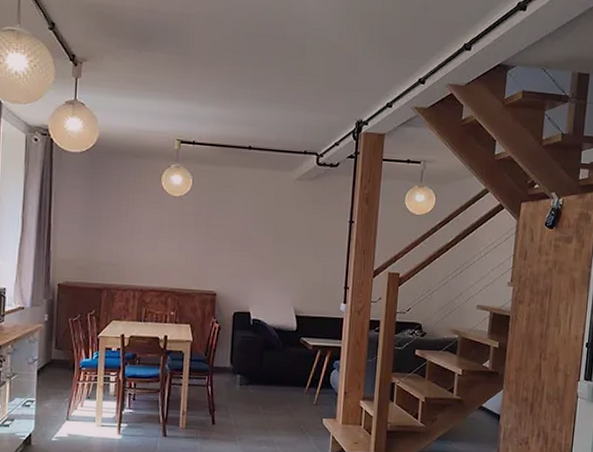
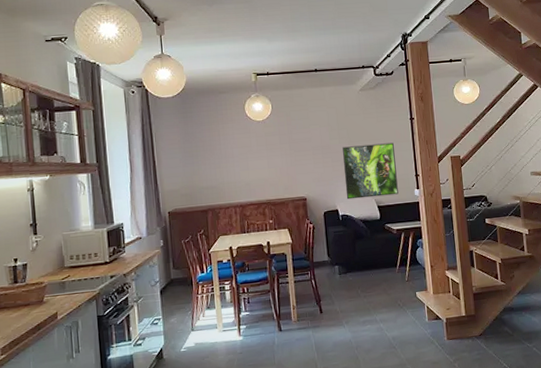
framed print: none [262,242,326,306] -> present [342,142,399,200]

